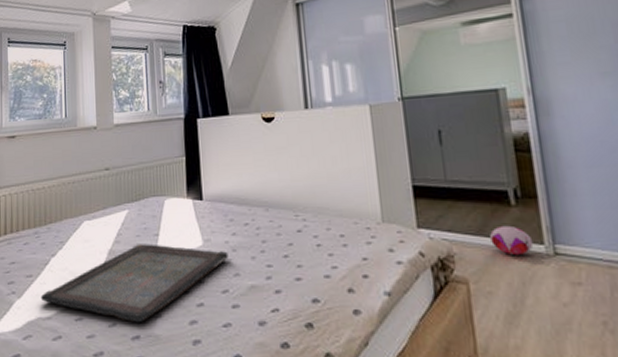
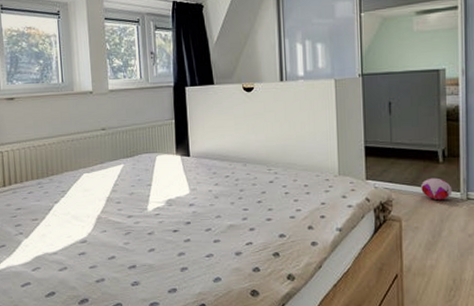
serving tray: present [40,244,228,323] -> none [46,192,211,256]

